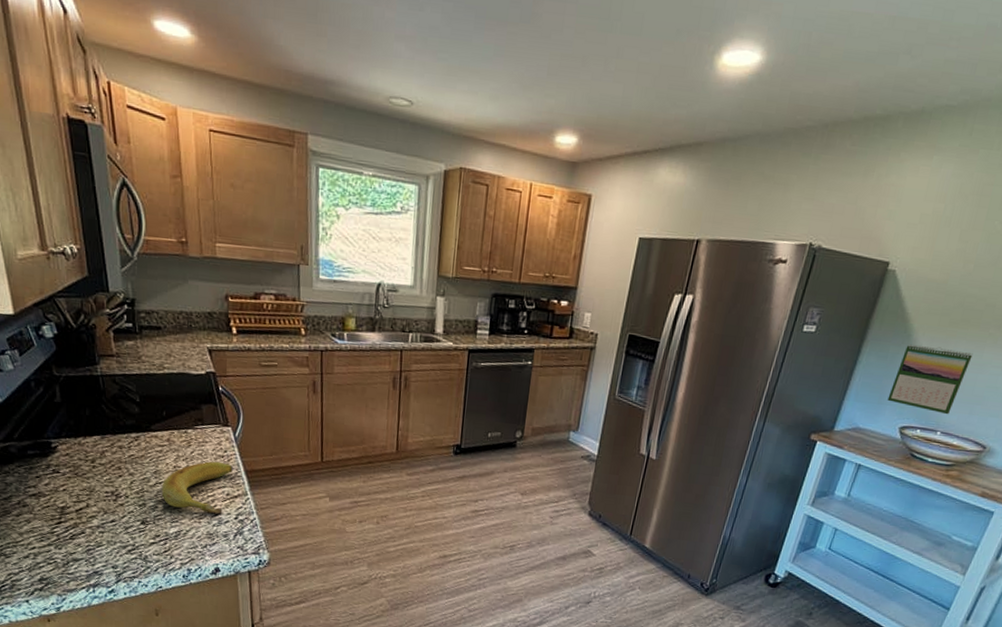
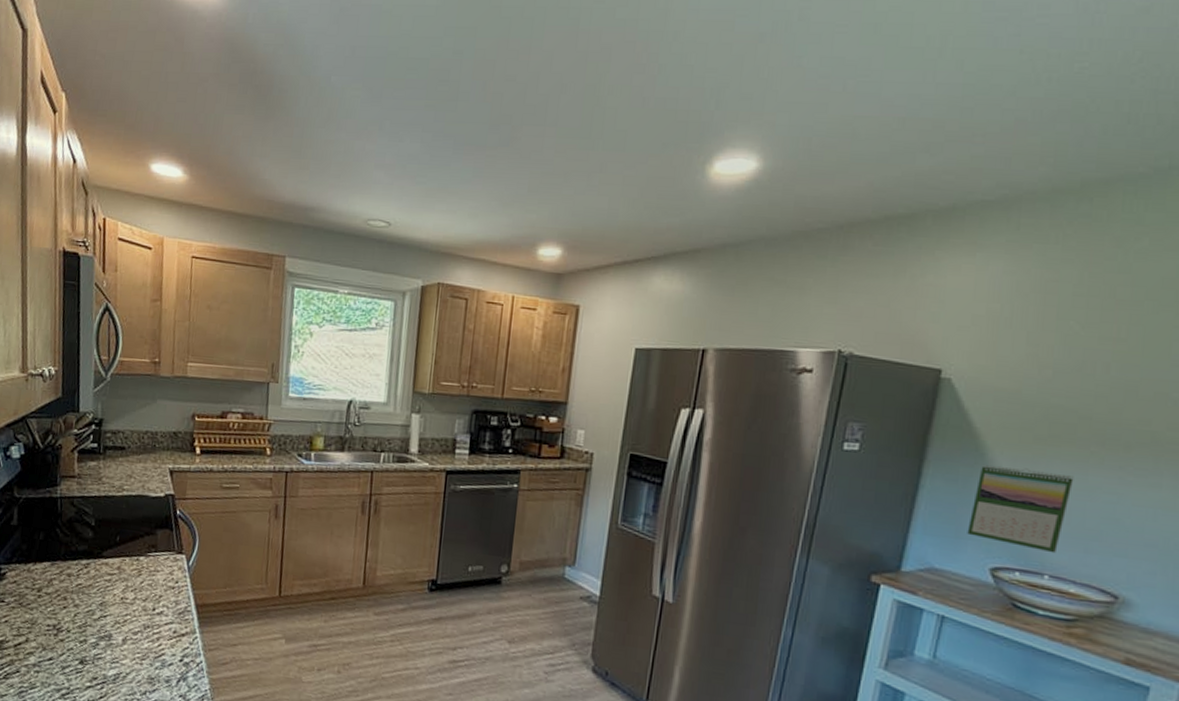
banana: present [161,461,234,515] -> none [105,593,184,656]

